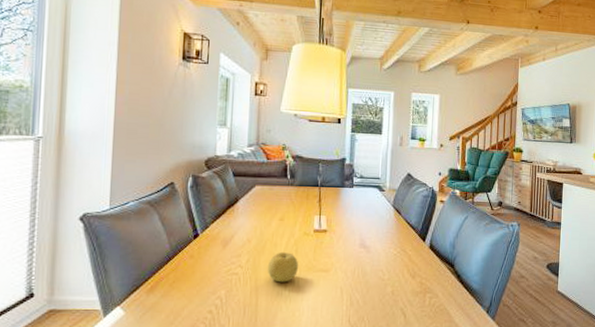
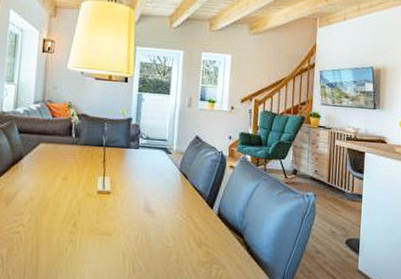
fruit: present [267,251,299,283] -> none [48,211,81,244]

